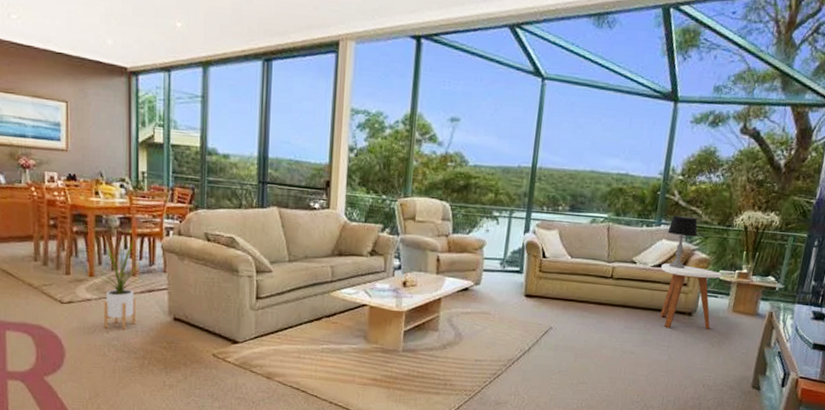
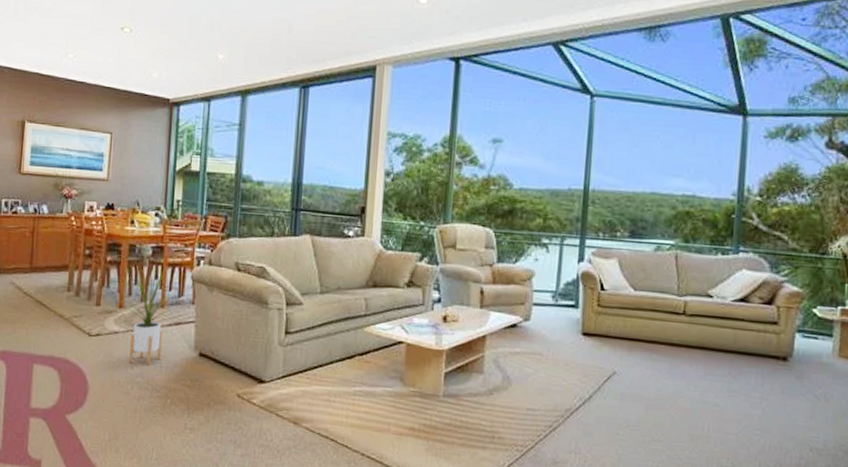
side table: present [660,263,722,330] -> none [743,297,820,378]
table lamp: present [667,215,698,269] -> none [748,242,785,304]

